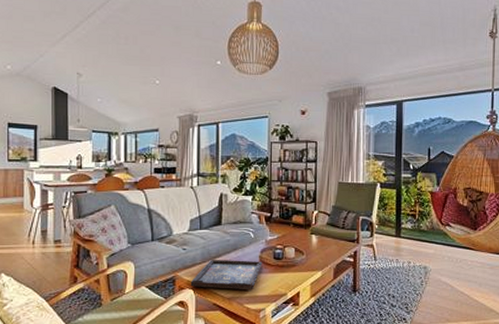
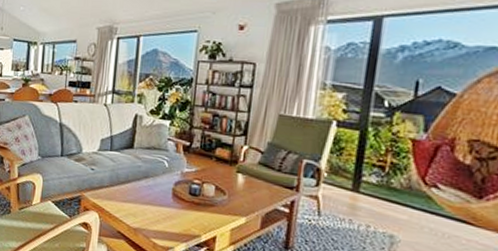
decorative tray: present [190,260,263,291] -> none [95,184,176,225]

